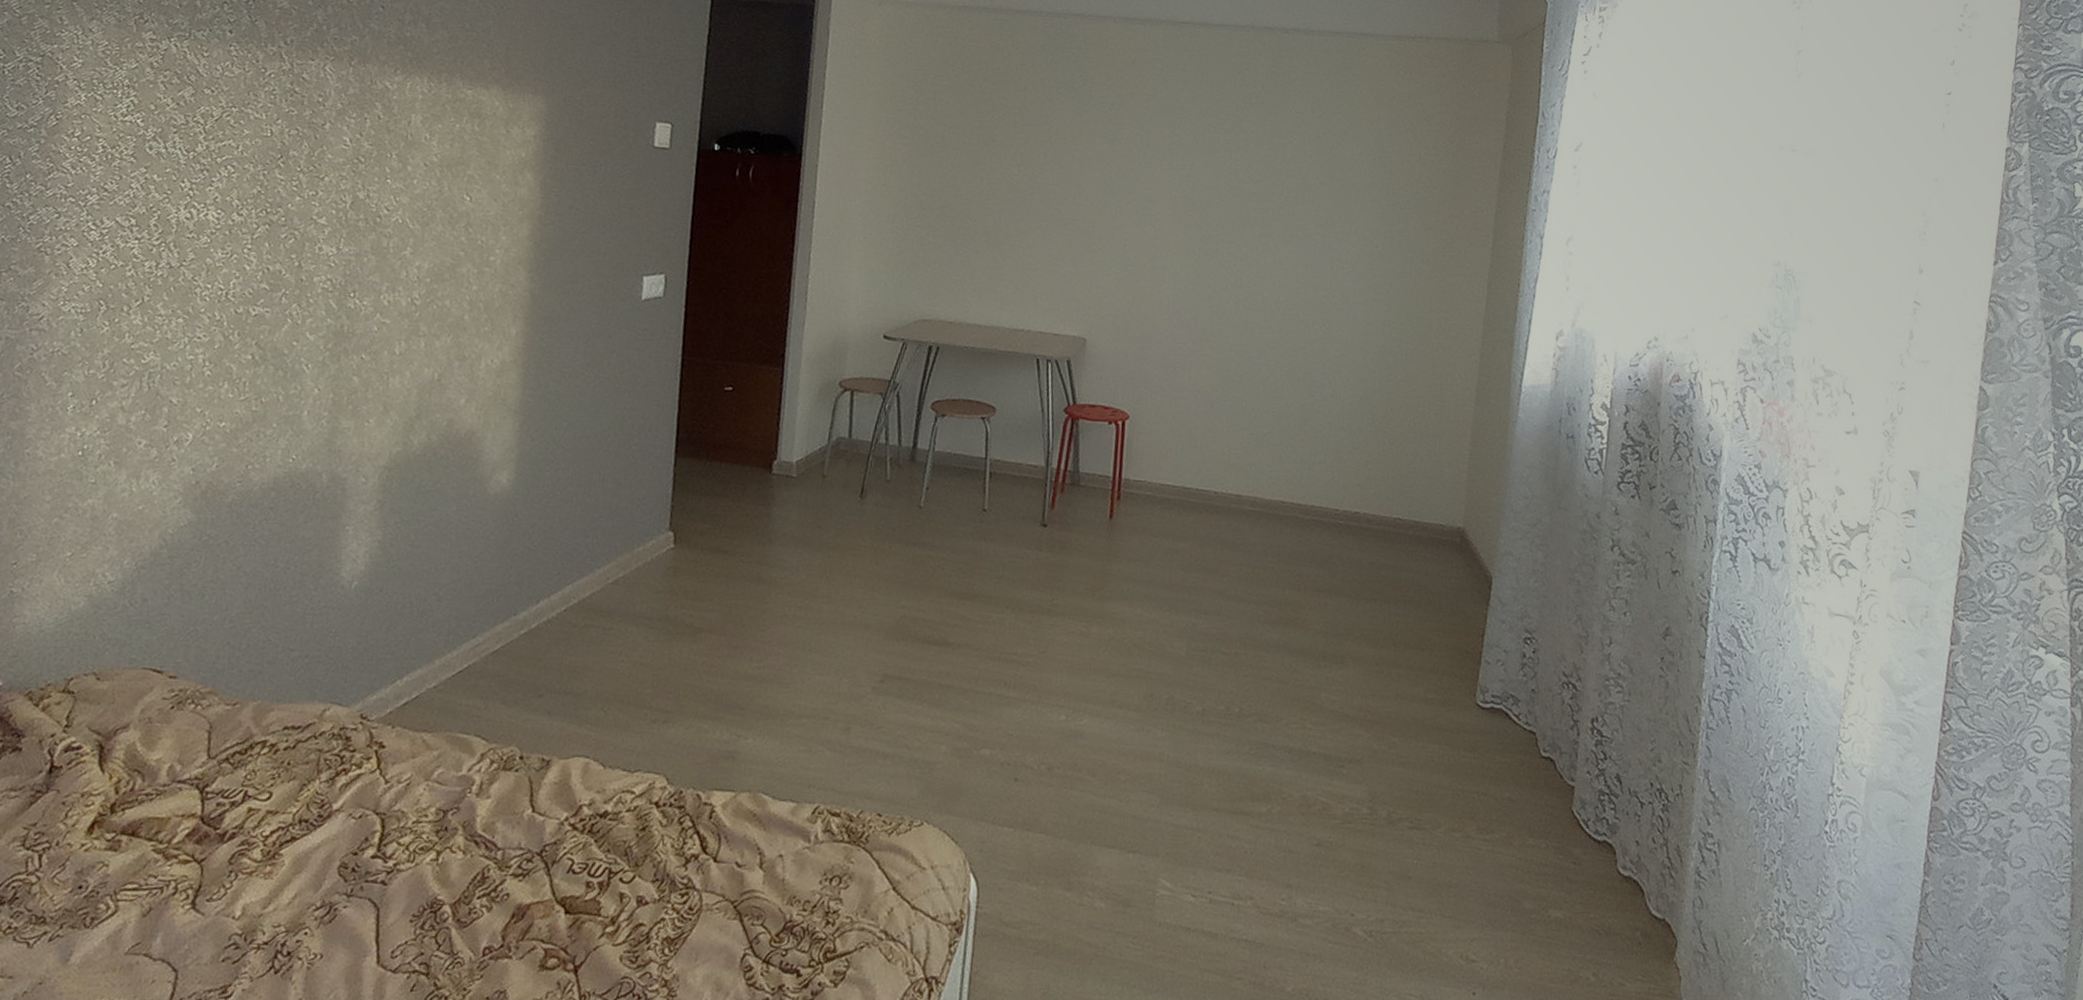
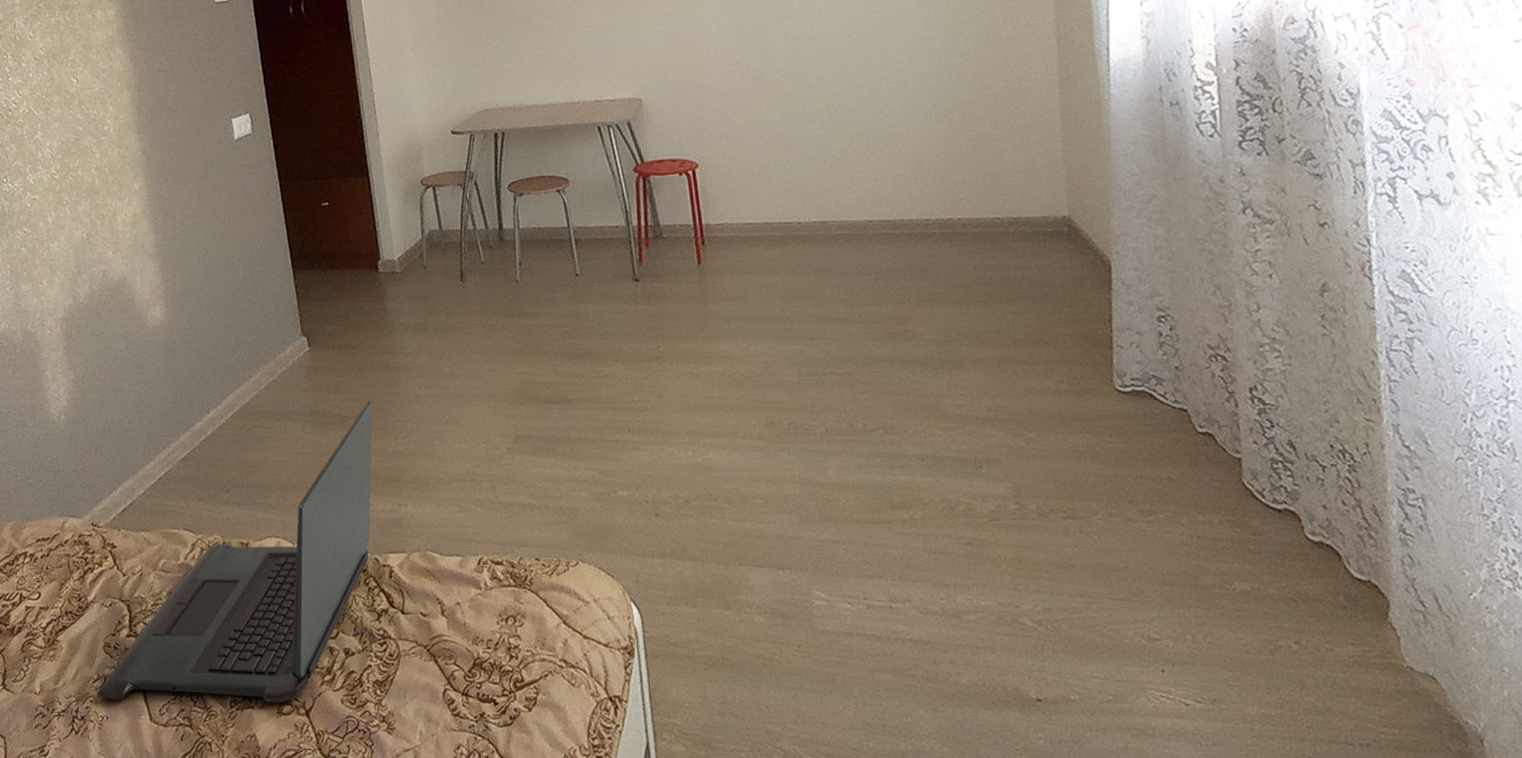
laptop: none [317,613,733,955] -> present [98,400,373,703]

